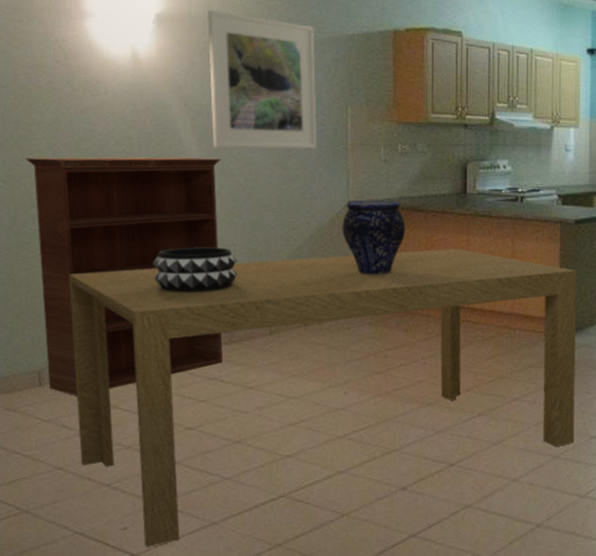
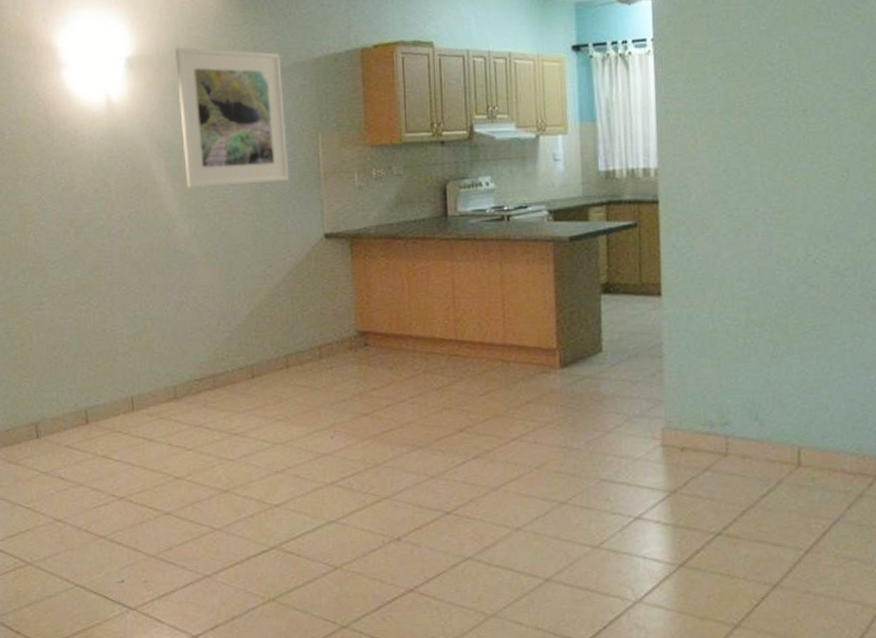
bookcase: present [25,157,223,395] -> none [13,198,207,447]
dining table: present [69,249,576,547] -> none [58,277,583,601]
decorative bowl: present [153,247,237,292] -> none [135,290,217,339]
vase: present [342,200,406,275] -> none [319,229,385,310]

